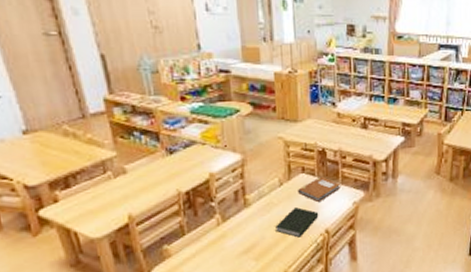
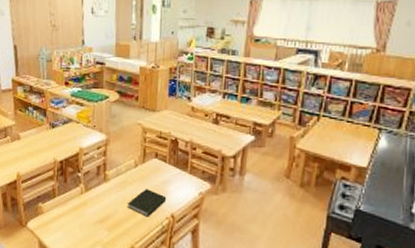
notebook: present [298,176,340,203] -> none [150,164,188,188]

